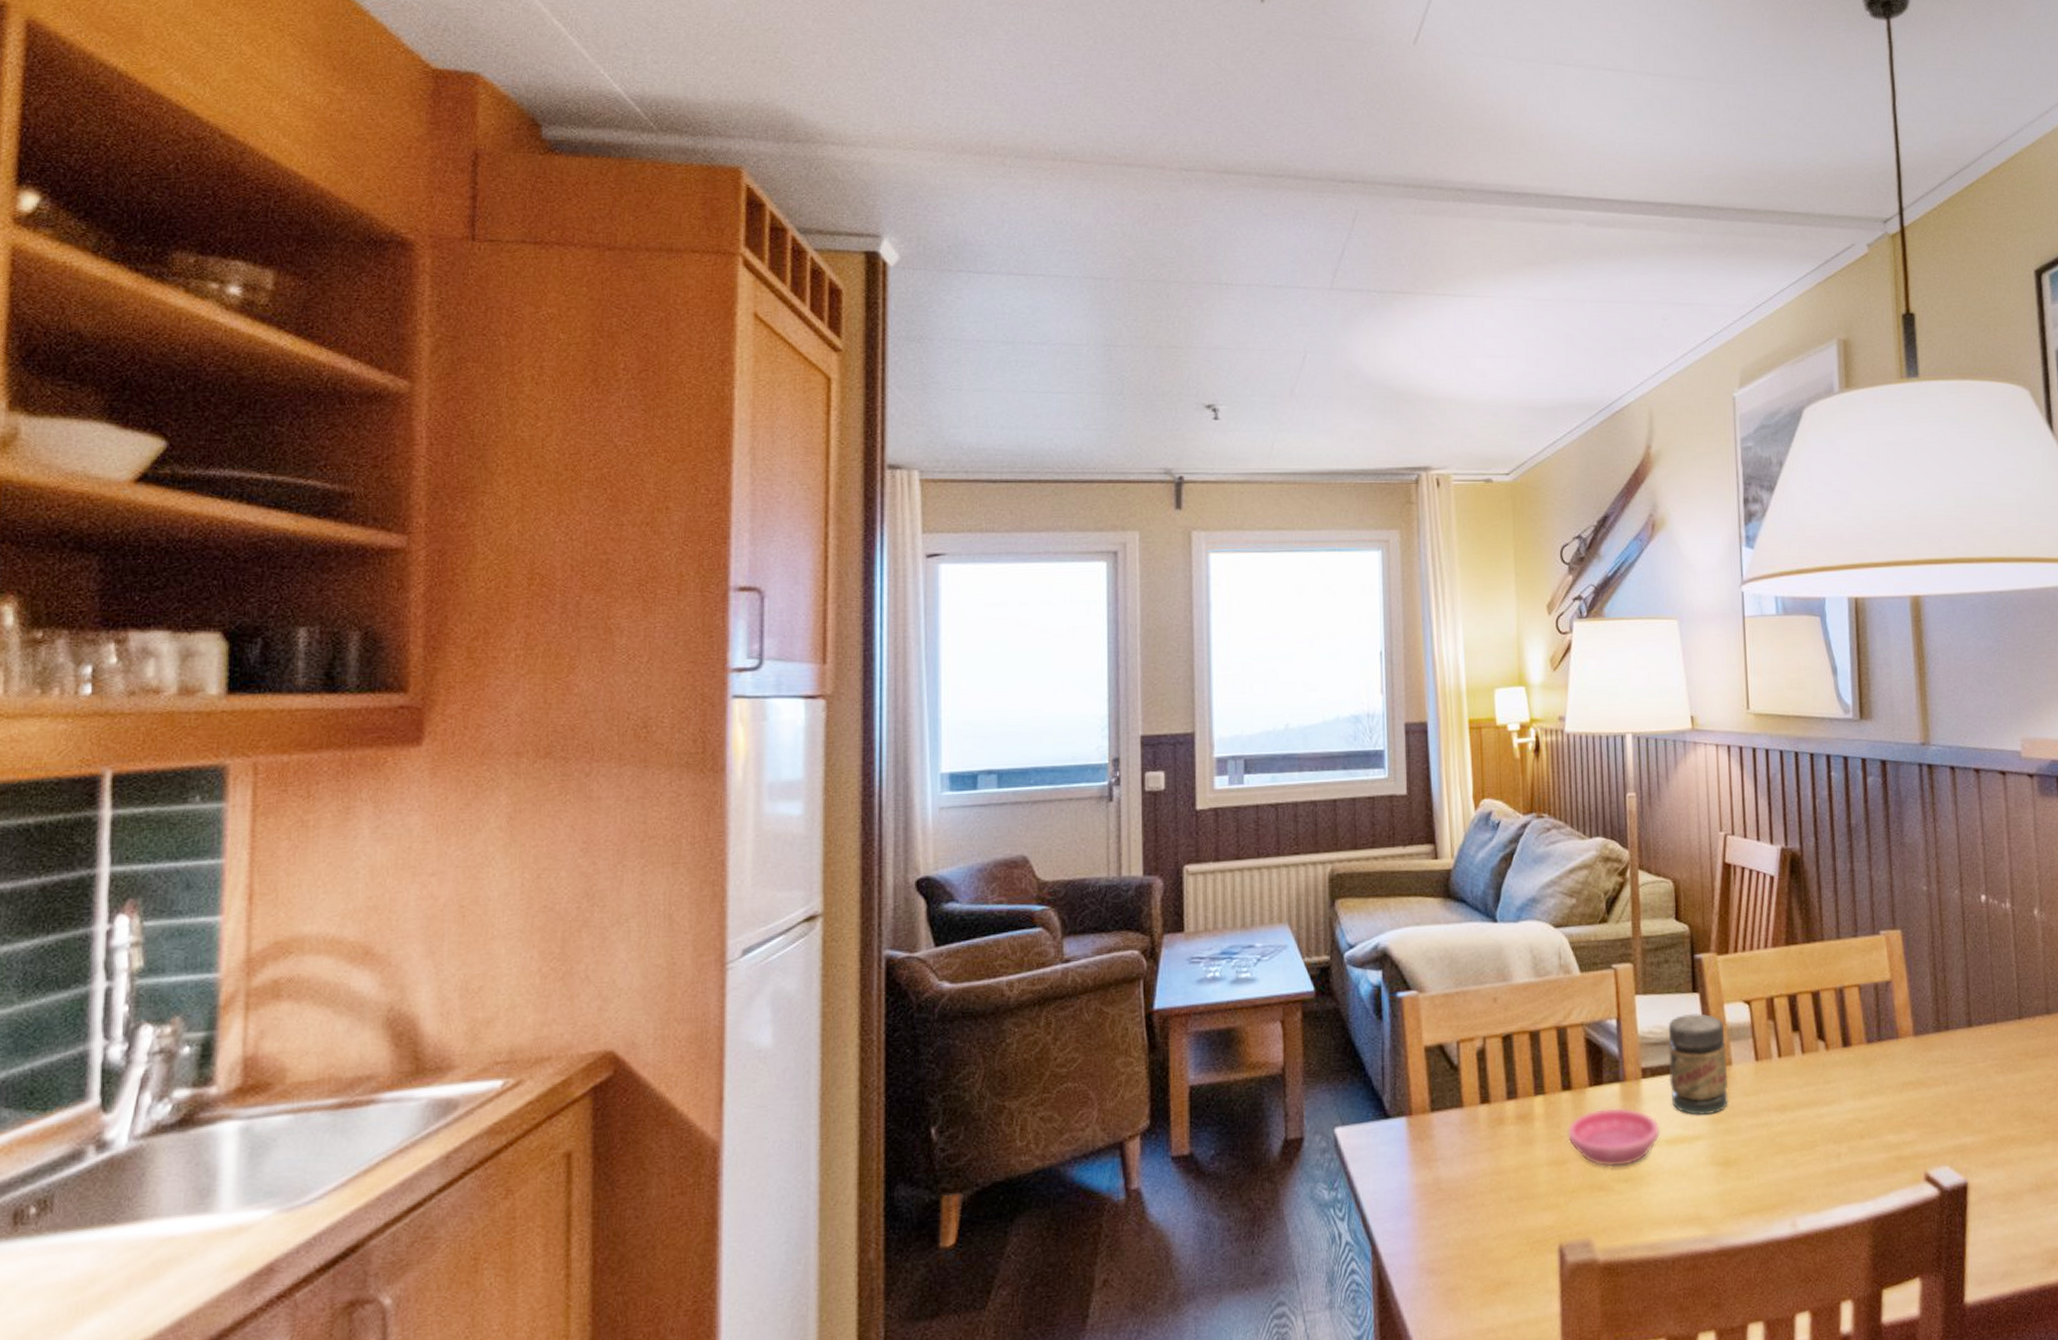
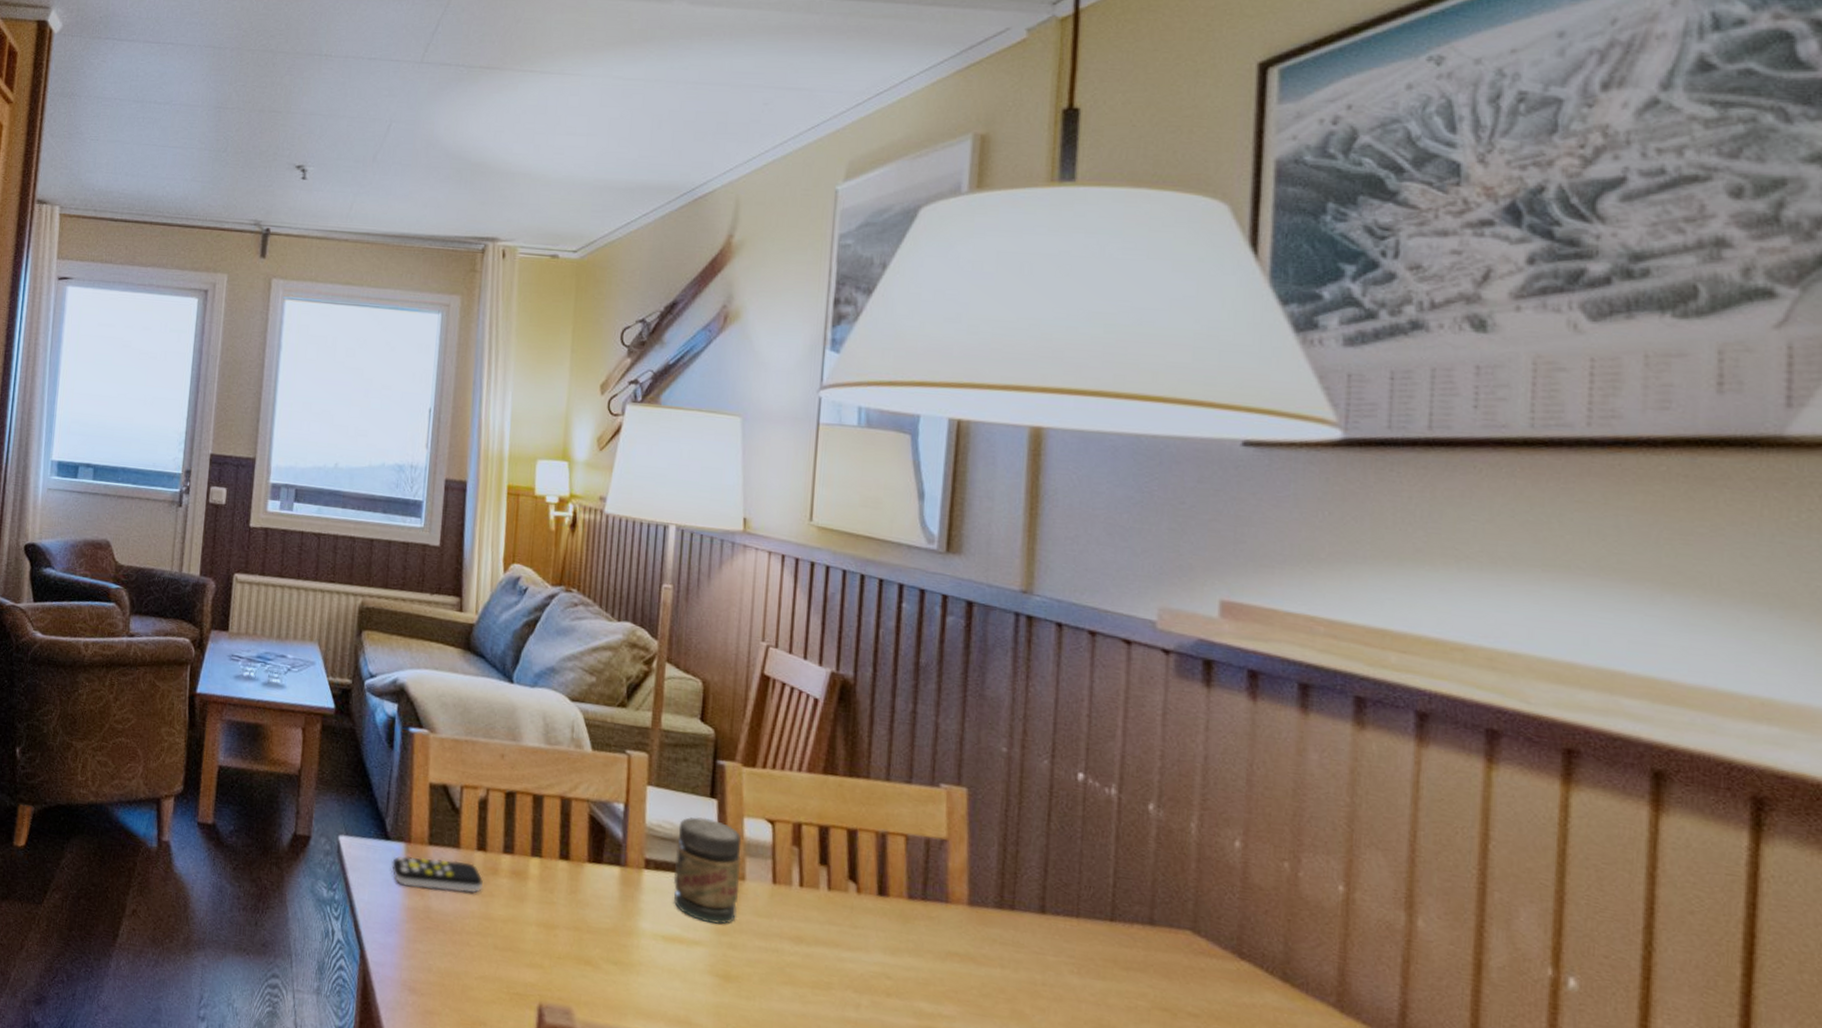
remote control: none [1395,1119,1492,1164] -> present [391,856,484,894]
saucer: present [1568,1107,1661,1167] -> none [560,886,658,950]

